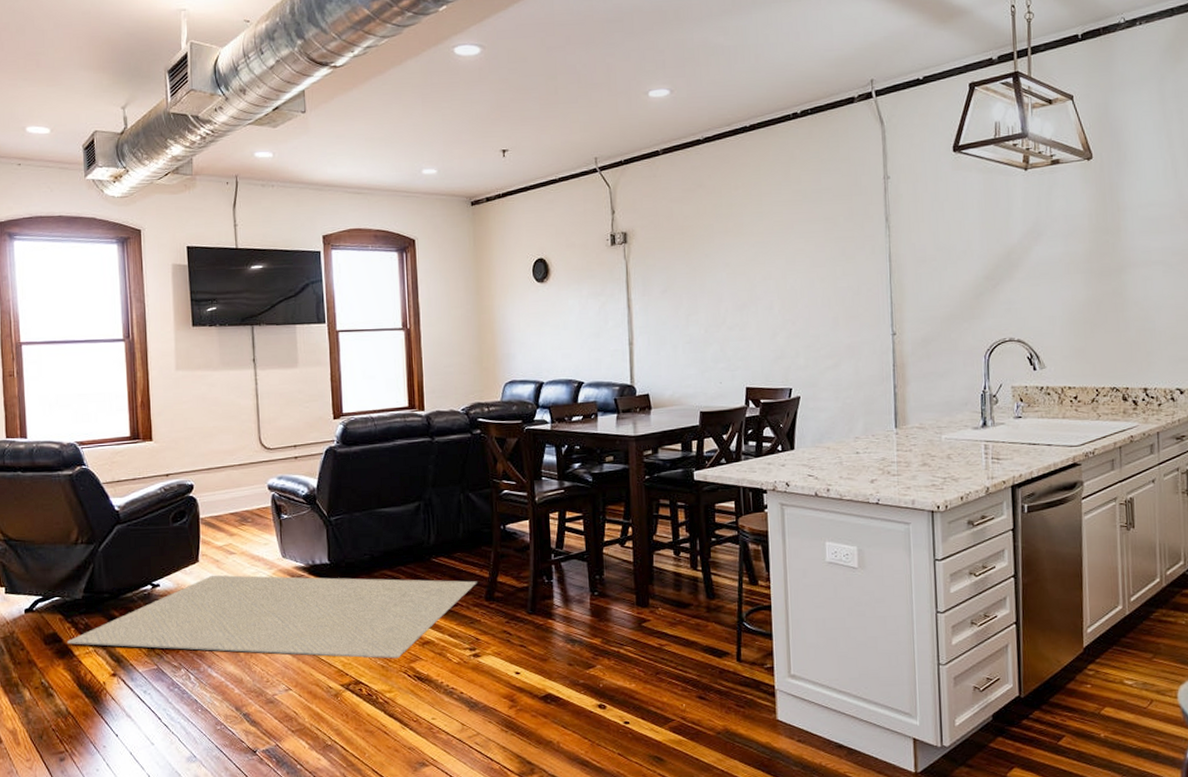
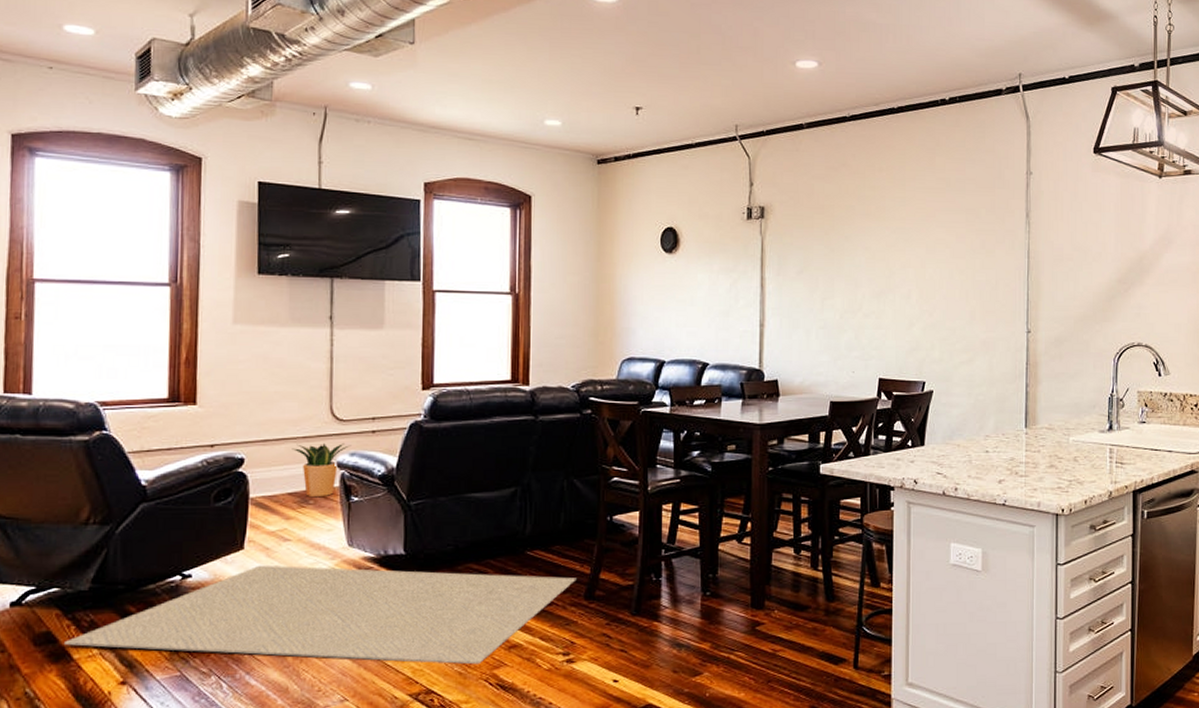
potted plant: none [230,468,279,517] -> present [292,442,352,498]

